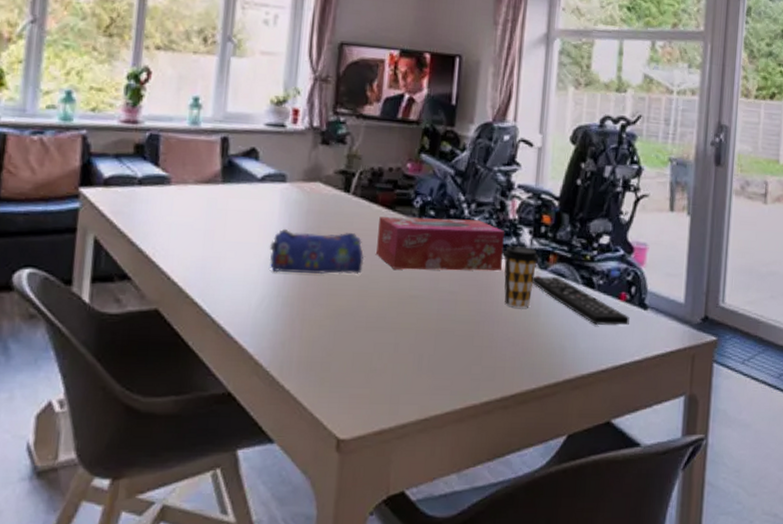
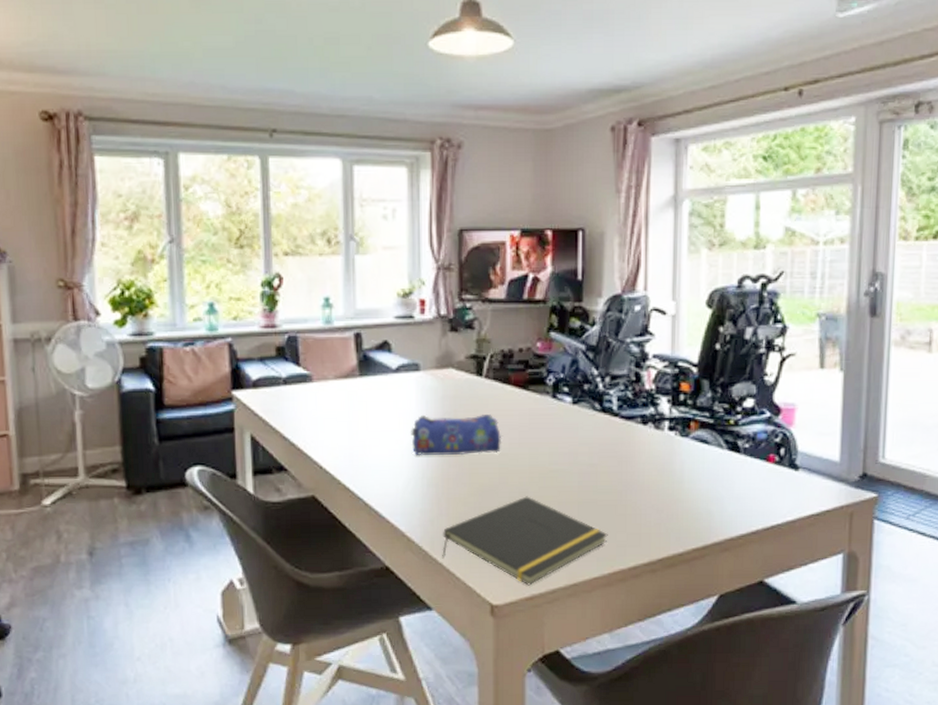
notepad: none [290,322,463,419] -> present [442,496,608,586]
tissue box: present [376,216,504,271] -> none [513,393,641,446]
coffee cup: present [502,246,539,308] -> none [641,416,680,476]
remote control: present [532,276,630,326] -> none [674,443,780,488]

